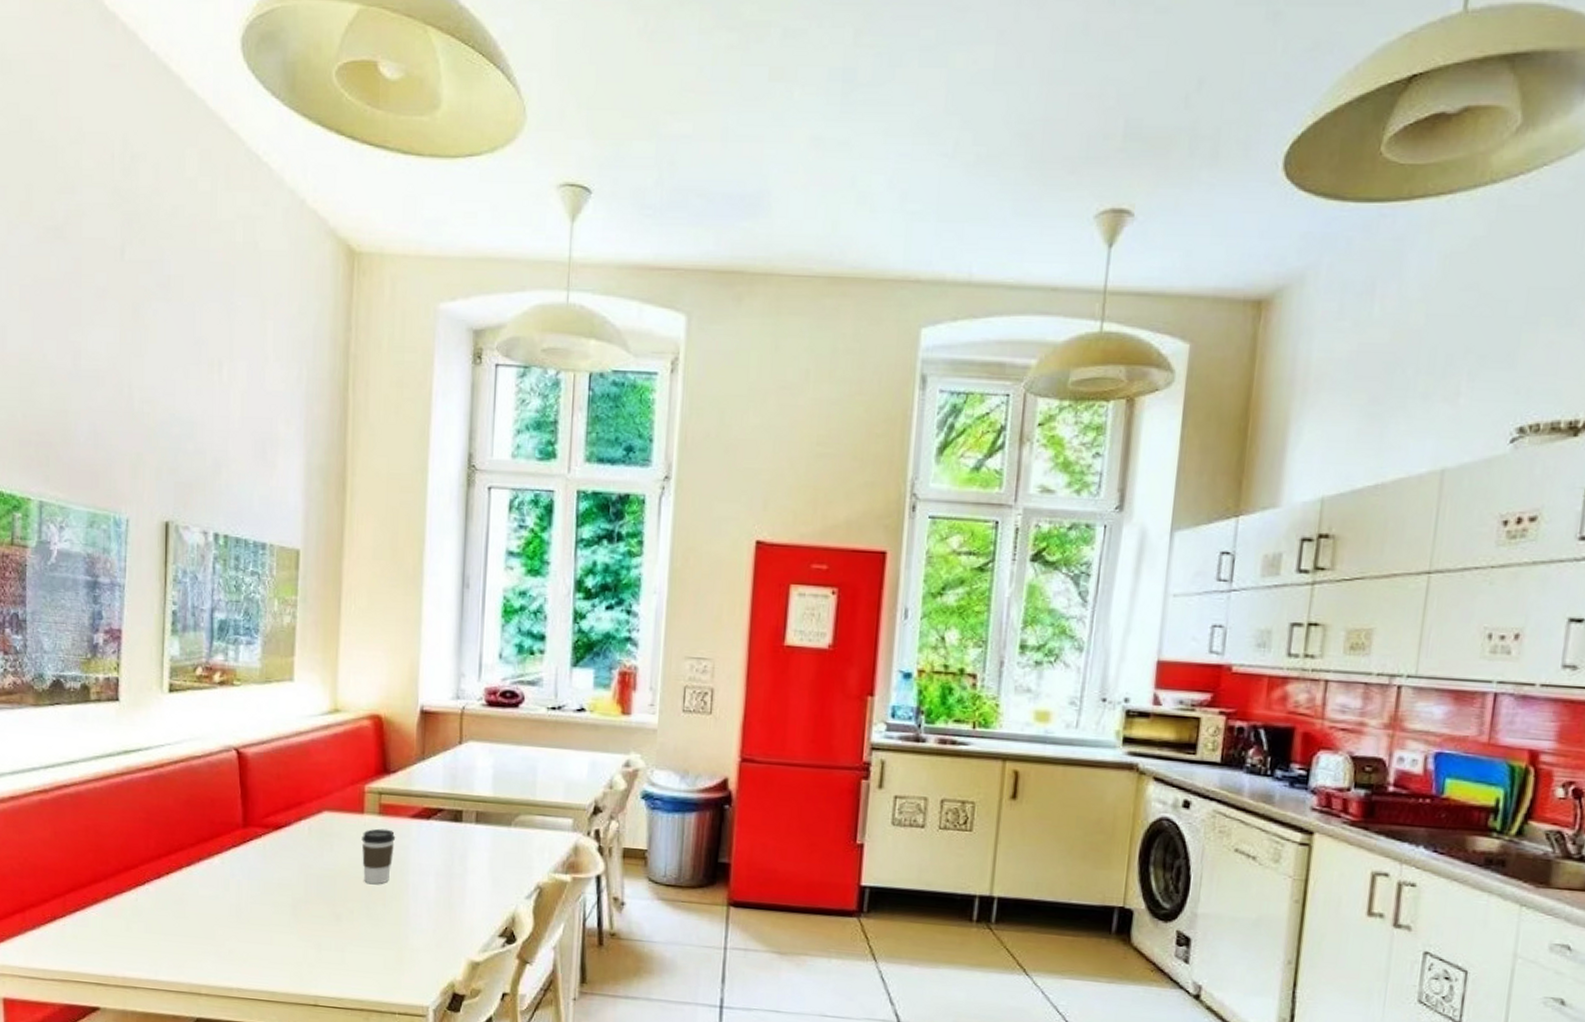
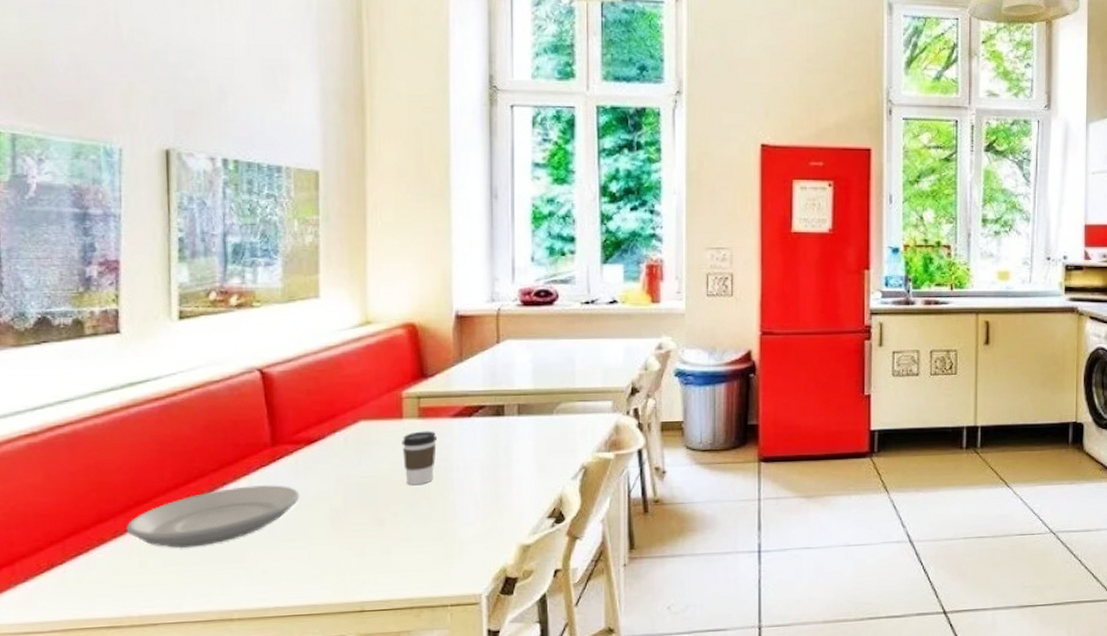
plate: none [115,864,266,918] -> present [126,485,300,548]

